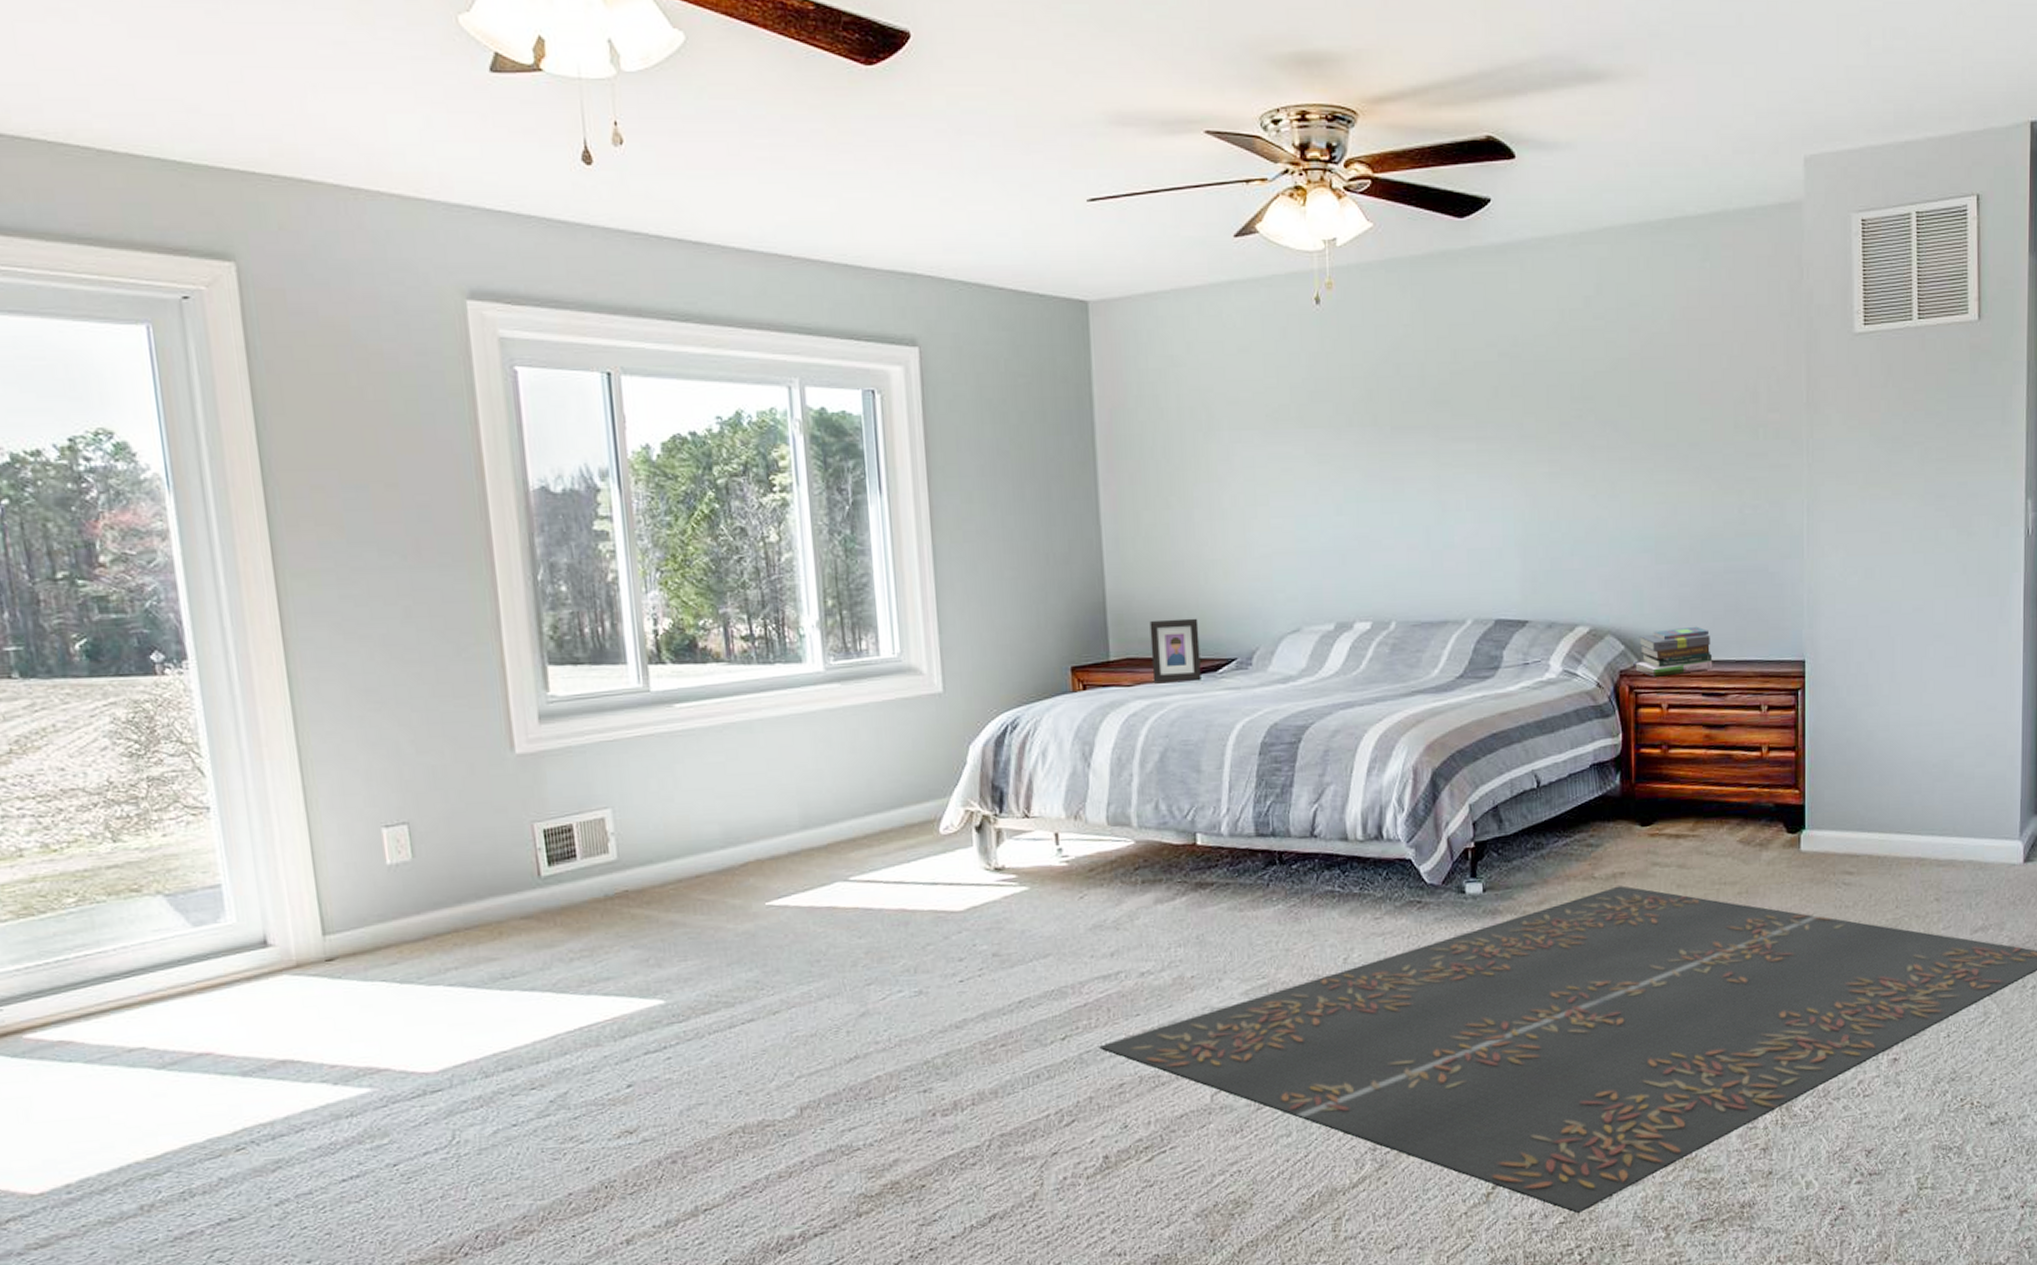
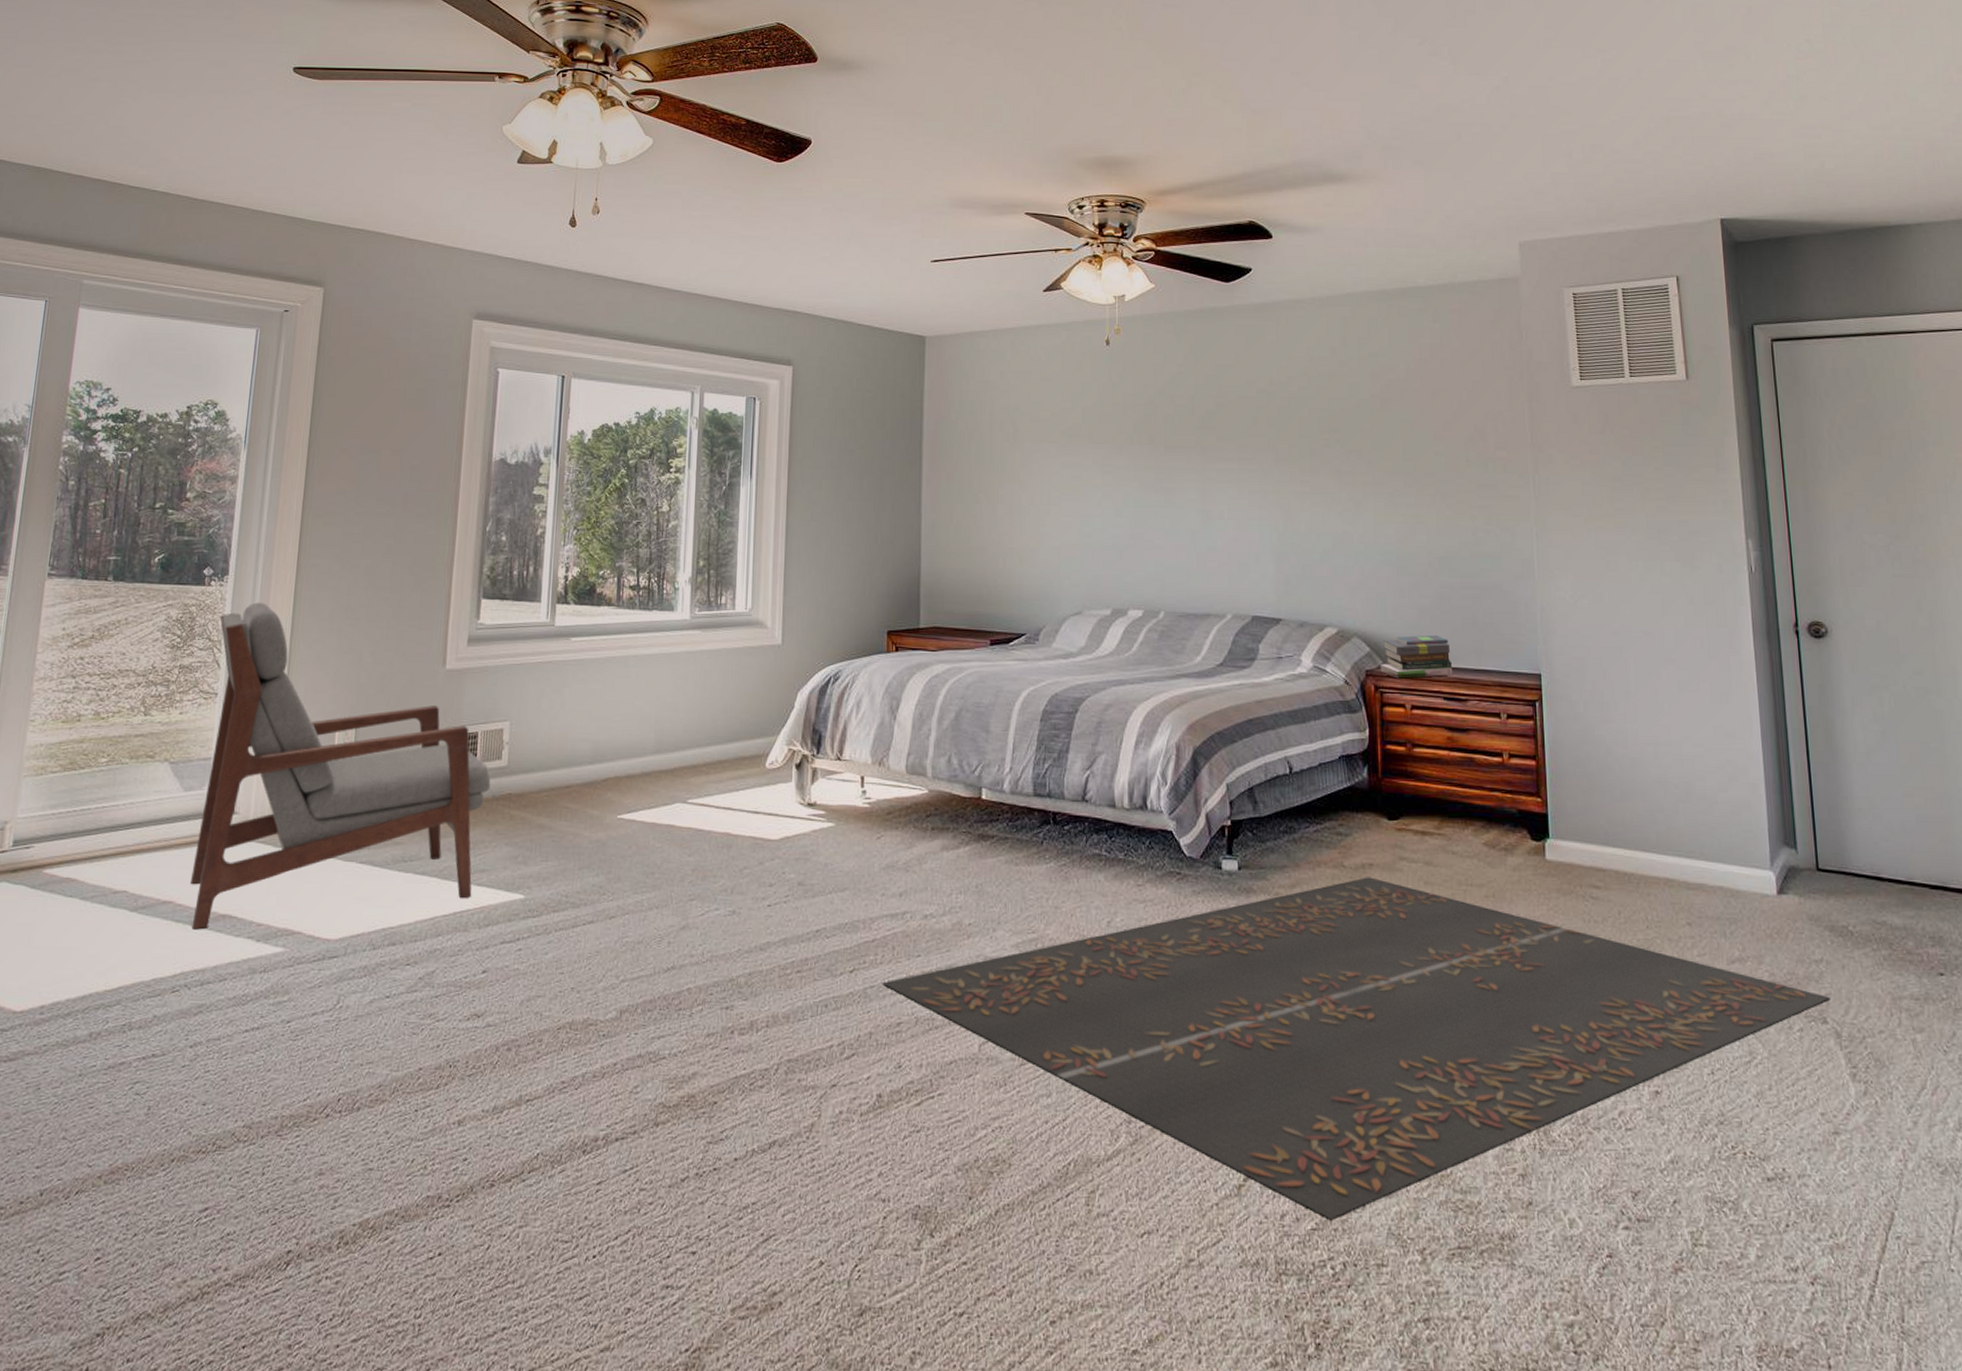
armchair: none [188,691,600,1081] -> present [191,602,491,930]
picture frame: present [1149,618,1201,682] -> none [954,595,996,650]

